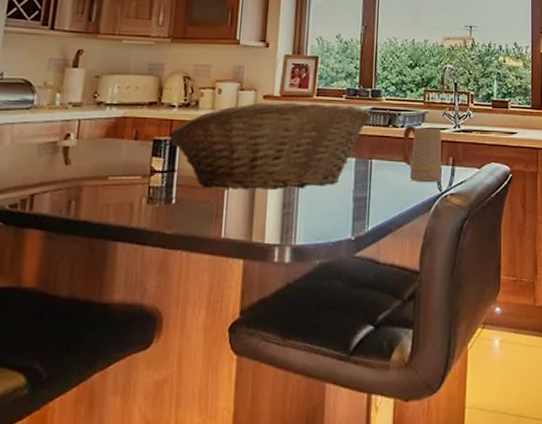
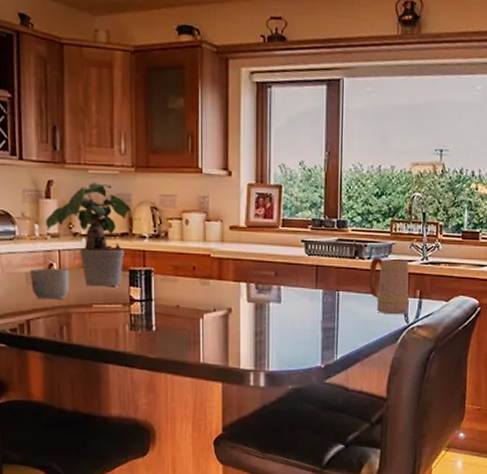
mug: none [42,139,88,172] -> present [29,268,70,300]
potted plant: none [68,52,164,158] -> present [45,183,132,287]
fruit basket: present [169,102,371,189] -> none [143,233,337,319]

